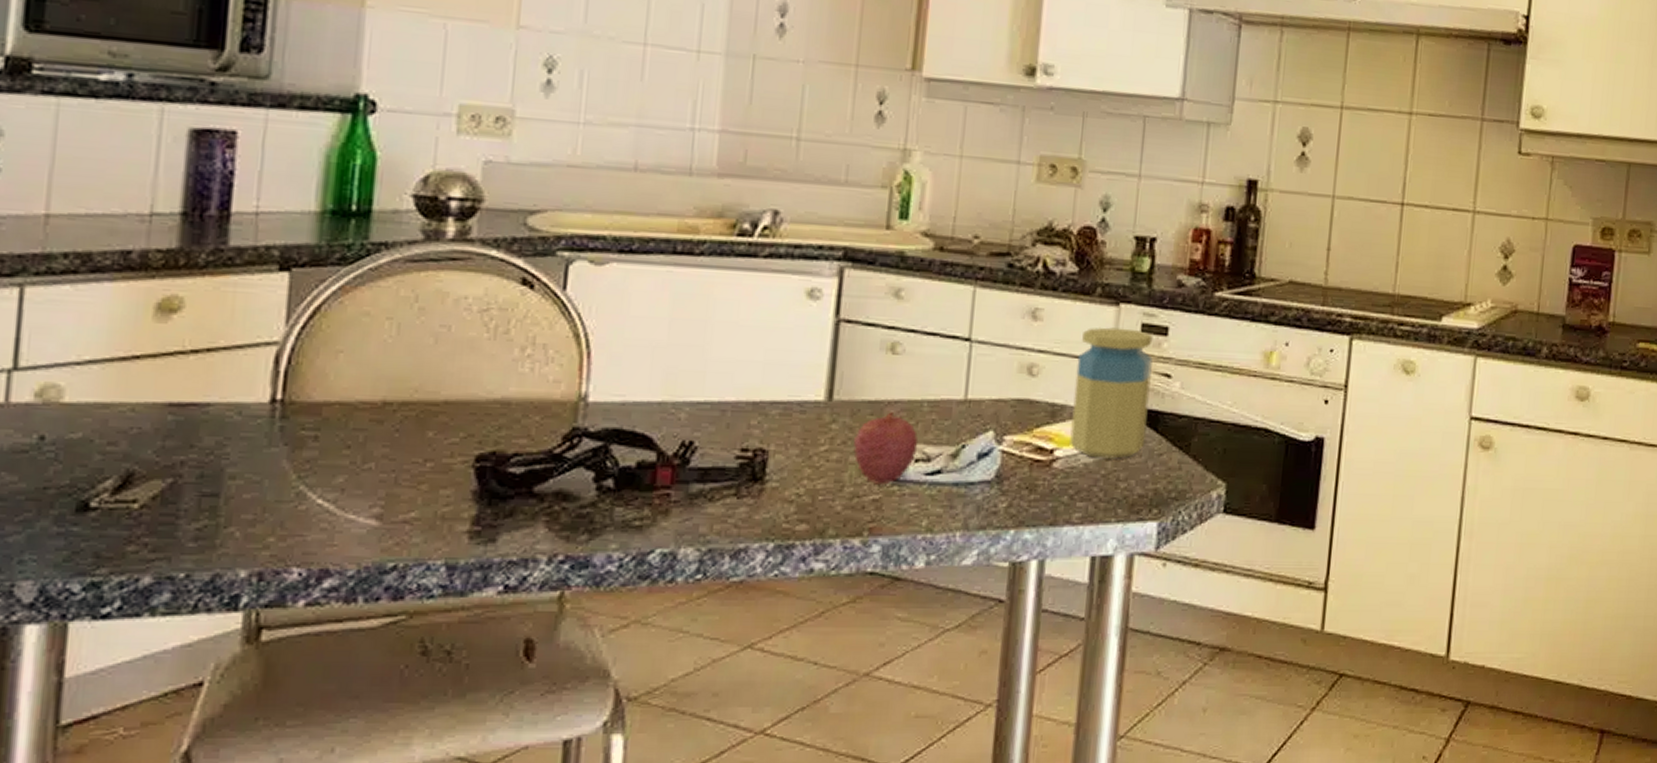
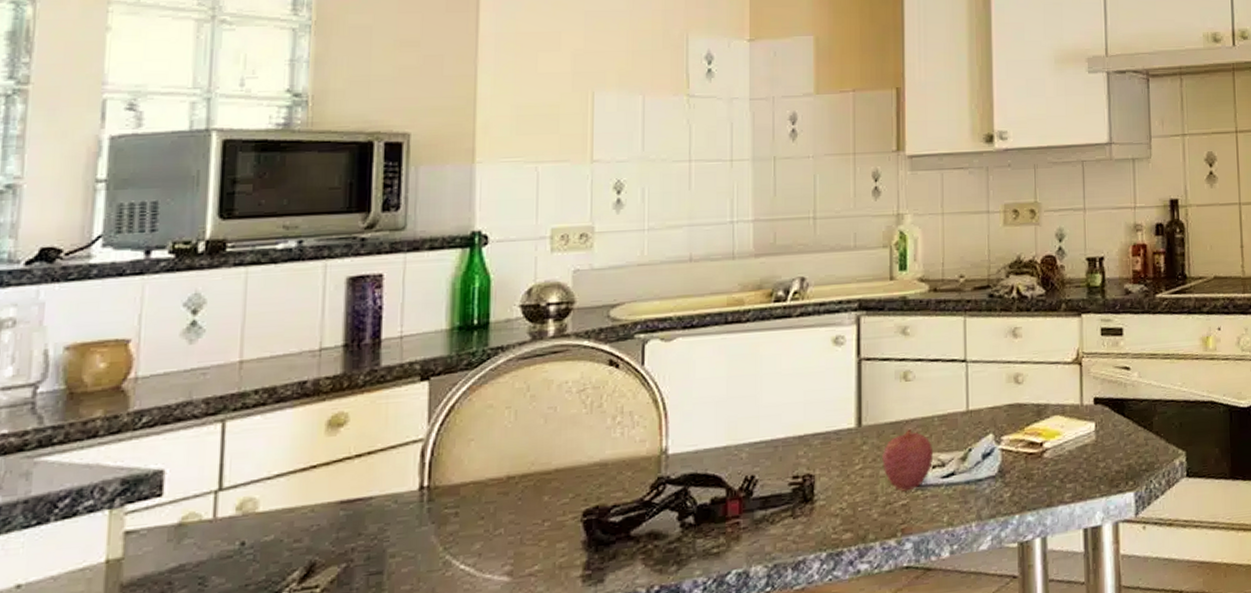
jar: present [1069,327,1153,459] -> none [1053,334,1116,445]

